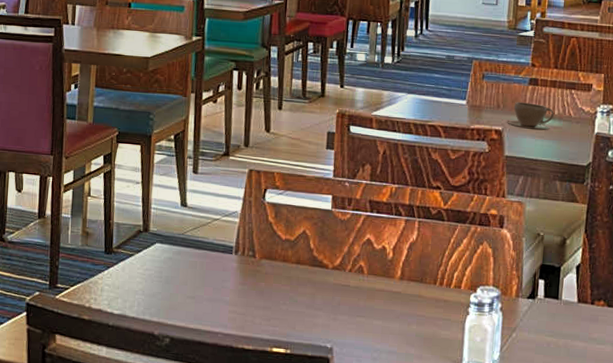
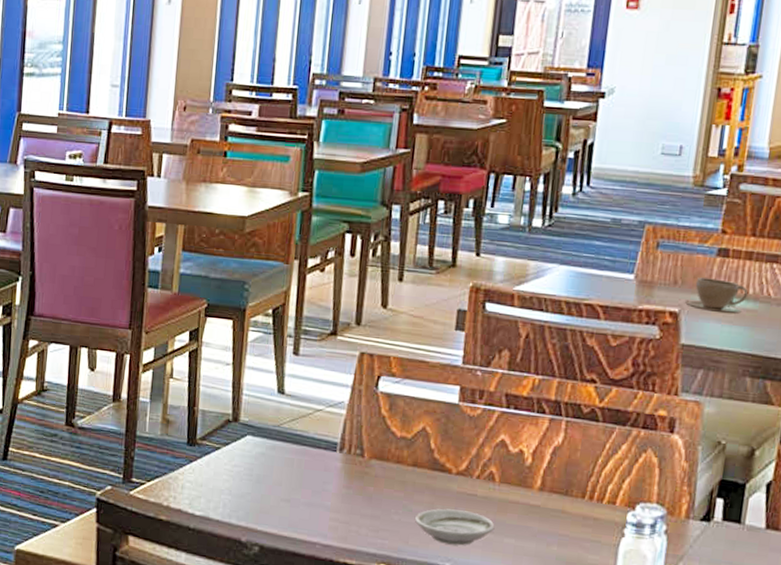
saucer: none [299,298,366,329] -> present [414,508,495,546]

